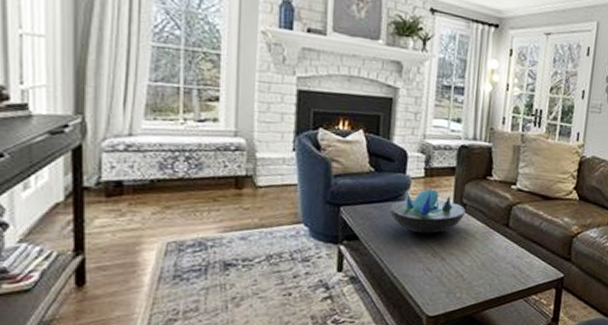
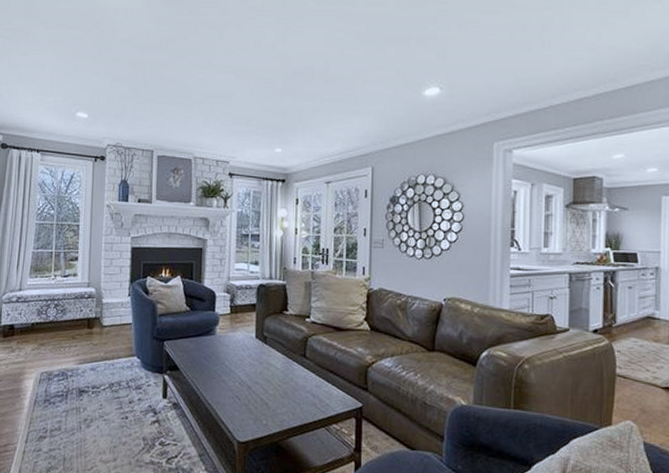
decorative bowl: present [390,189,466,234] -> none [203,324,267,364]

